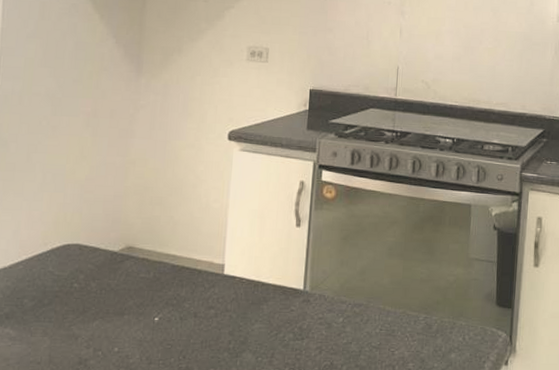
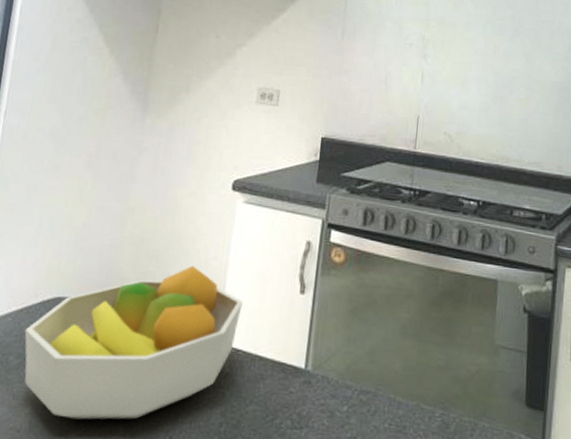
fruit bowl: none [37,208,244,349] -> present [24,265,243,420]

